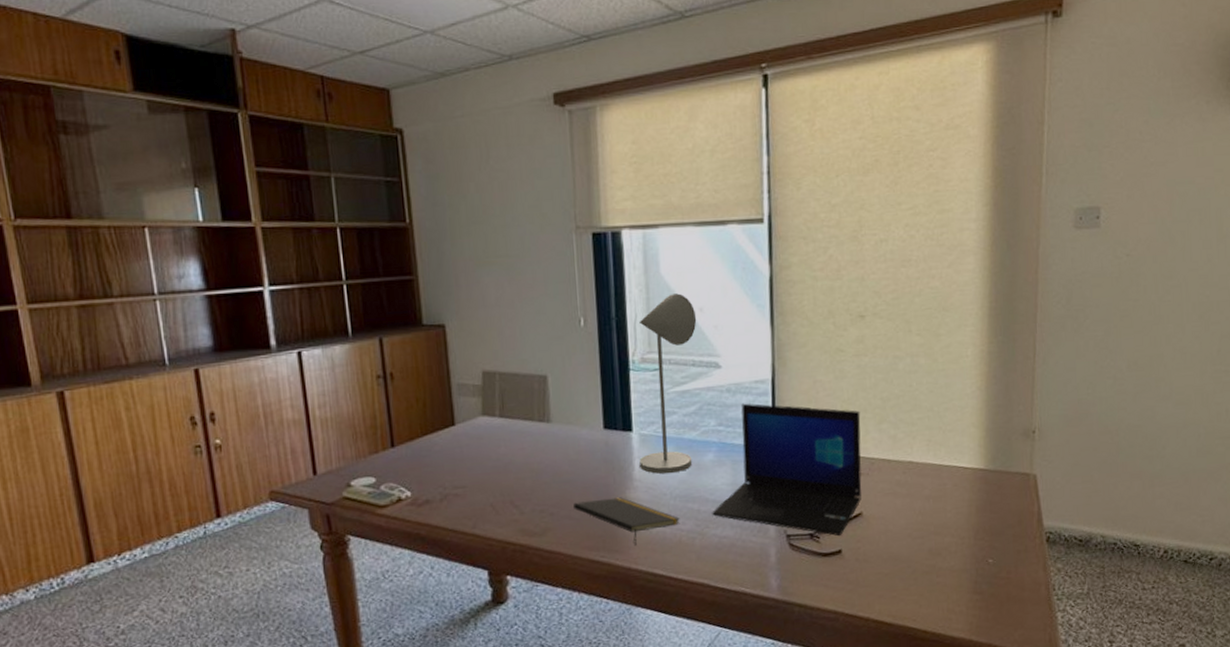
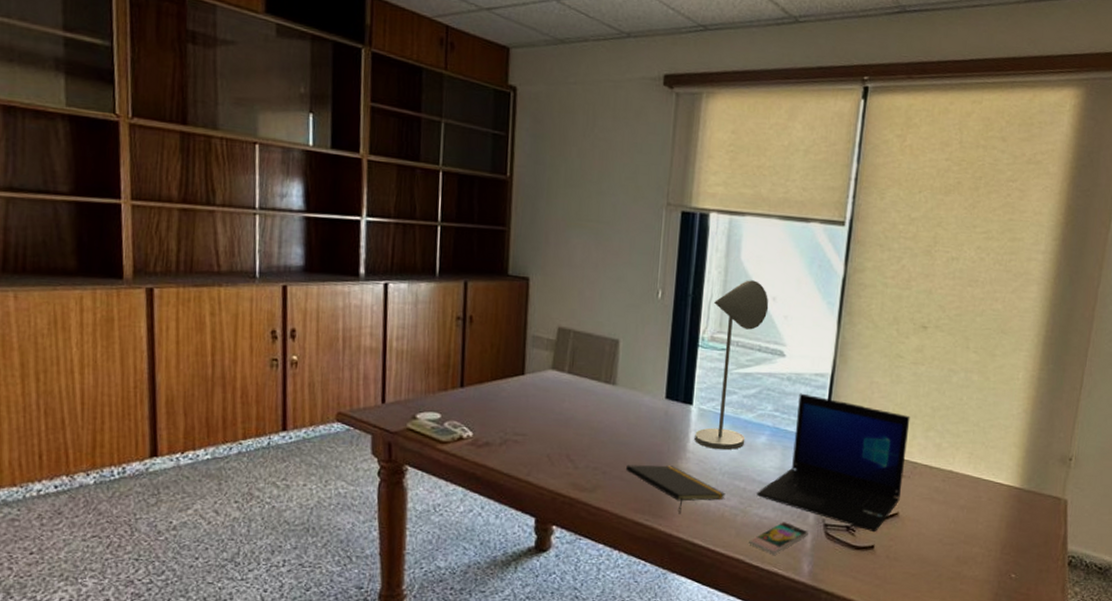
smartphone: none [711,538,771,574] -> present [749,522,808,555]

